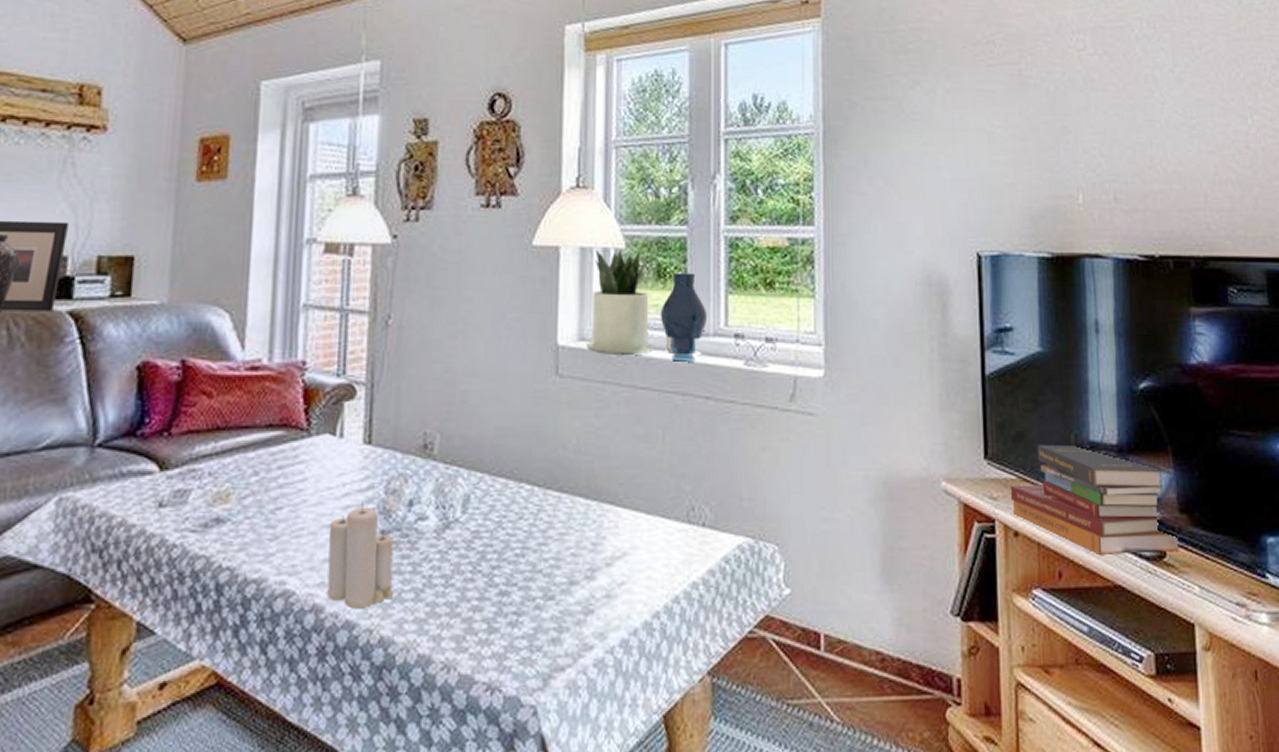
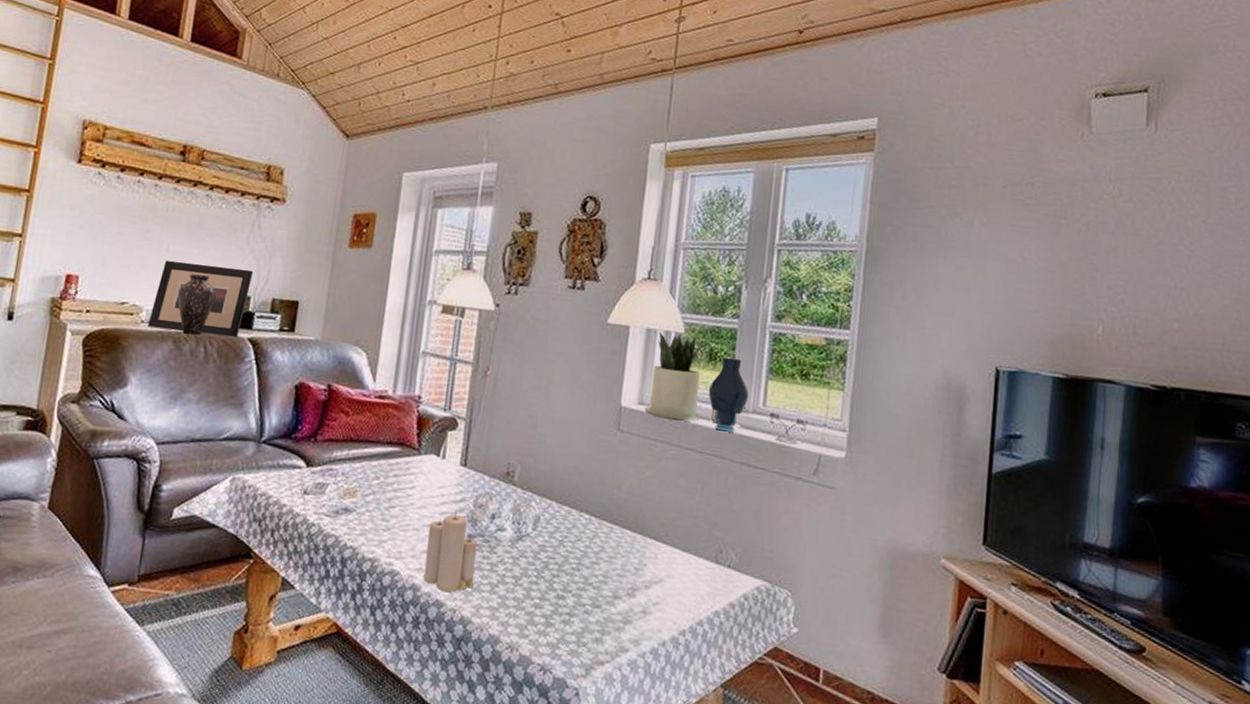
books: present [1010,444,1181,555] -> none [1003,539,1160,649]

